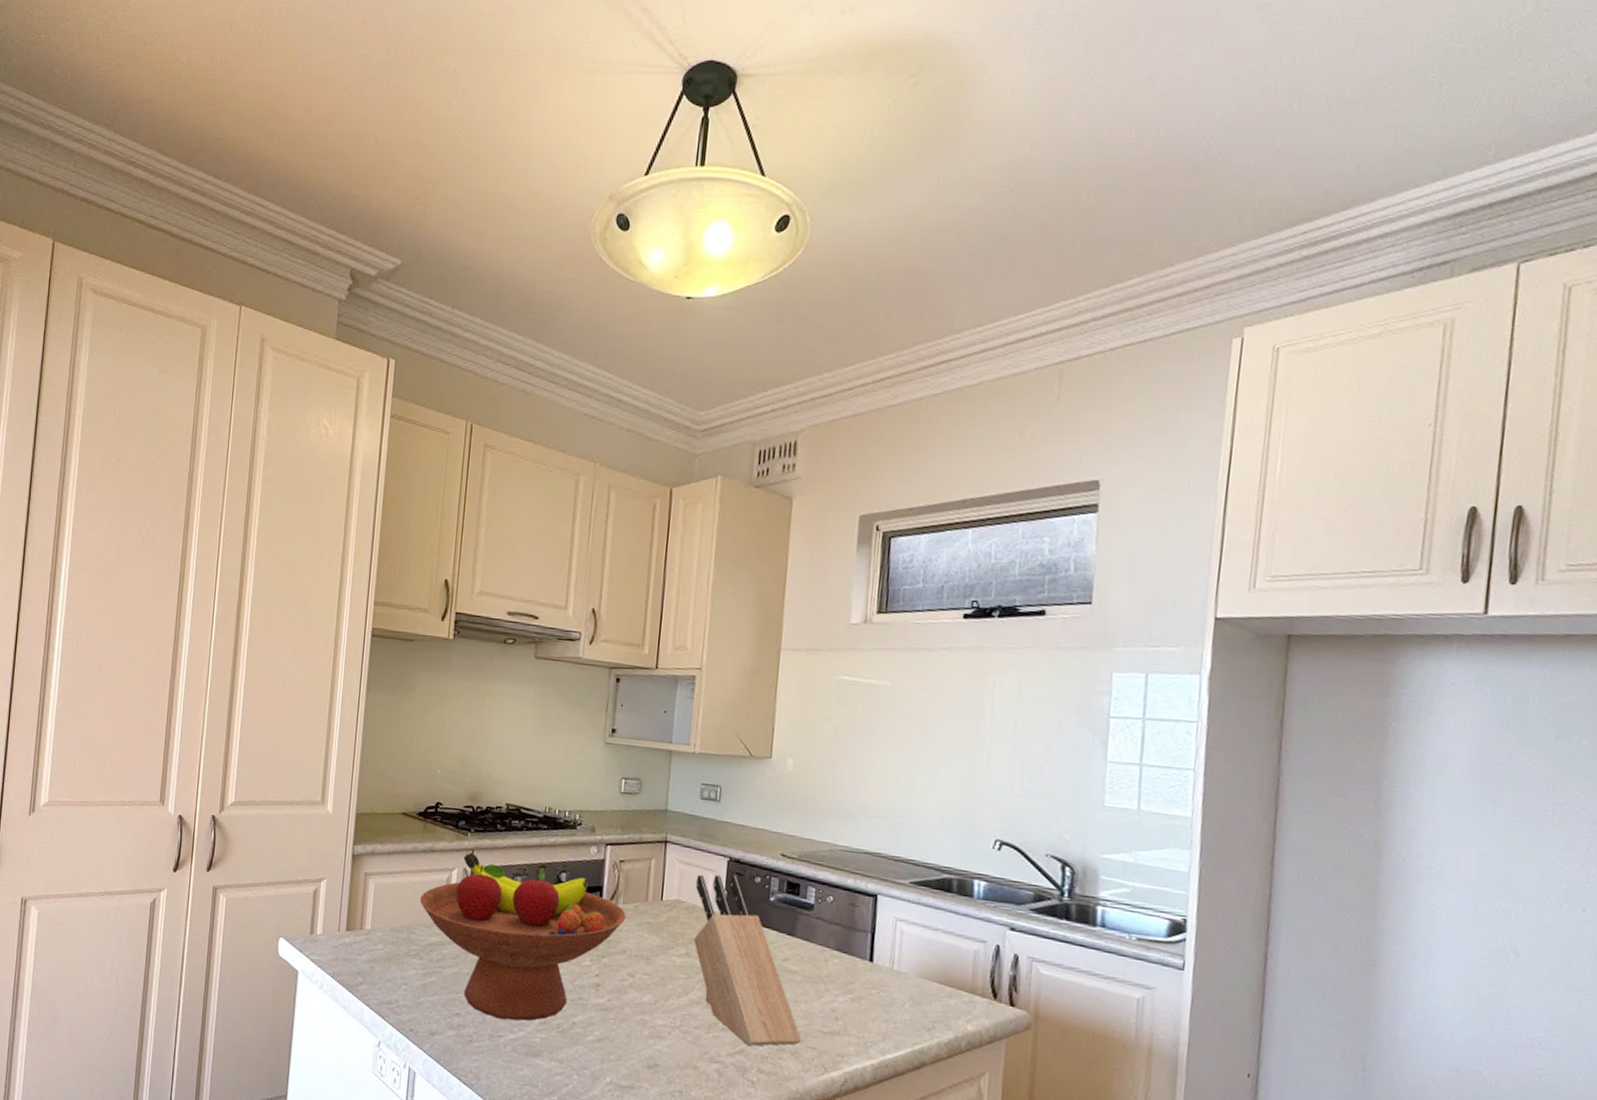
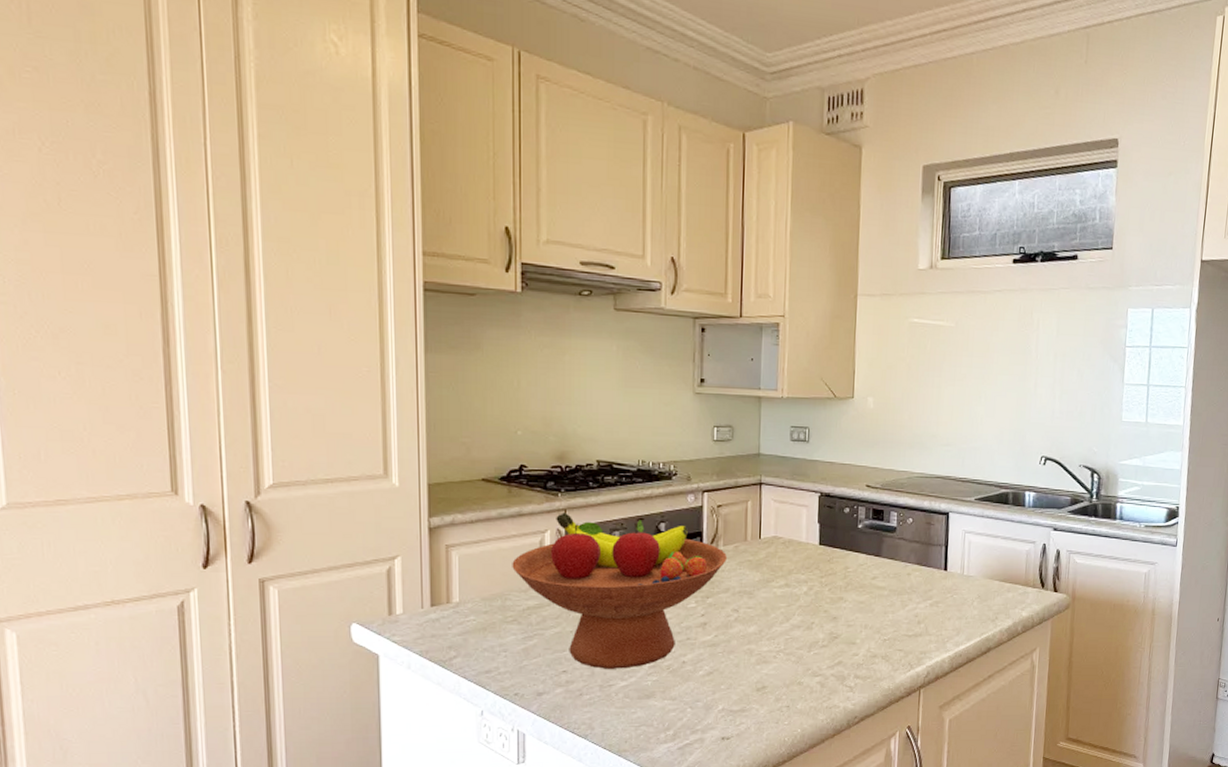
knife block: present [694,874,801,1046] -> none [790,507,890,656]

